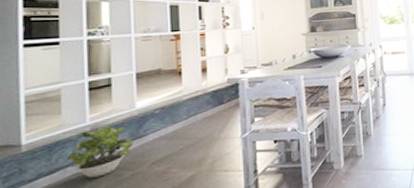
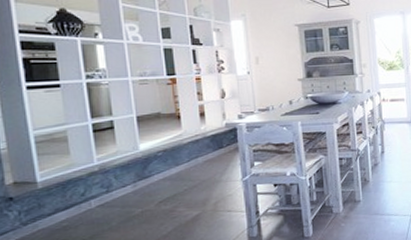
potted plant: present [69,125,133,178] -> none [81,166,140,214]

